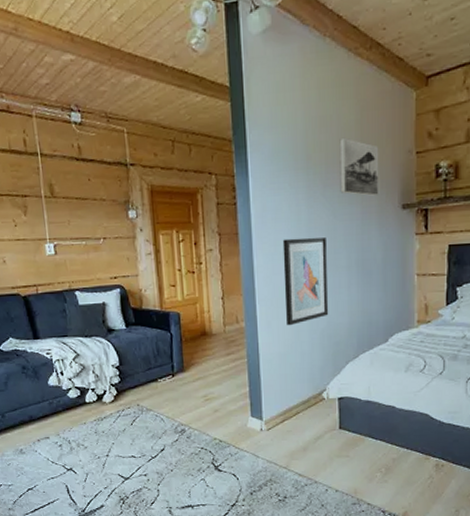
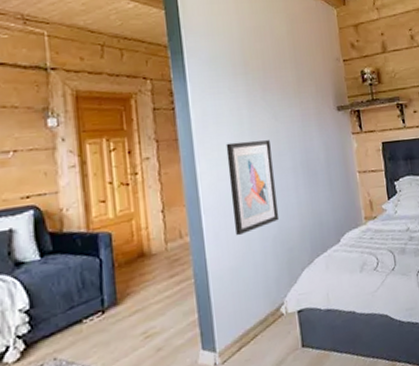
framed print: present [339,137,379,196] -> none [274,46,315,99]

